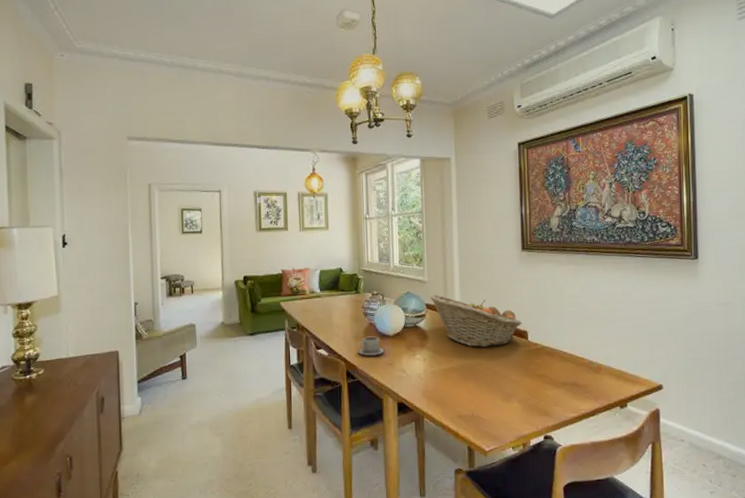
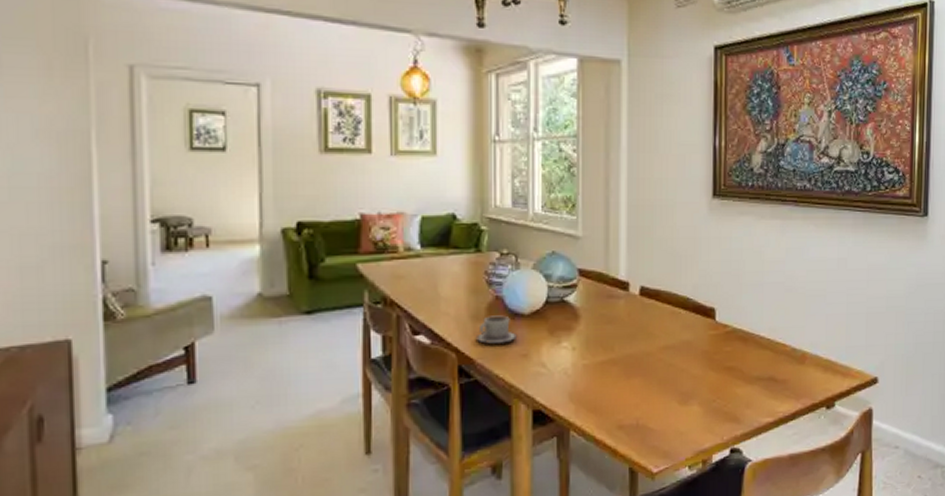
fruit basket: present [430,295,523,347] -> none [584,256,709,331]

